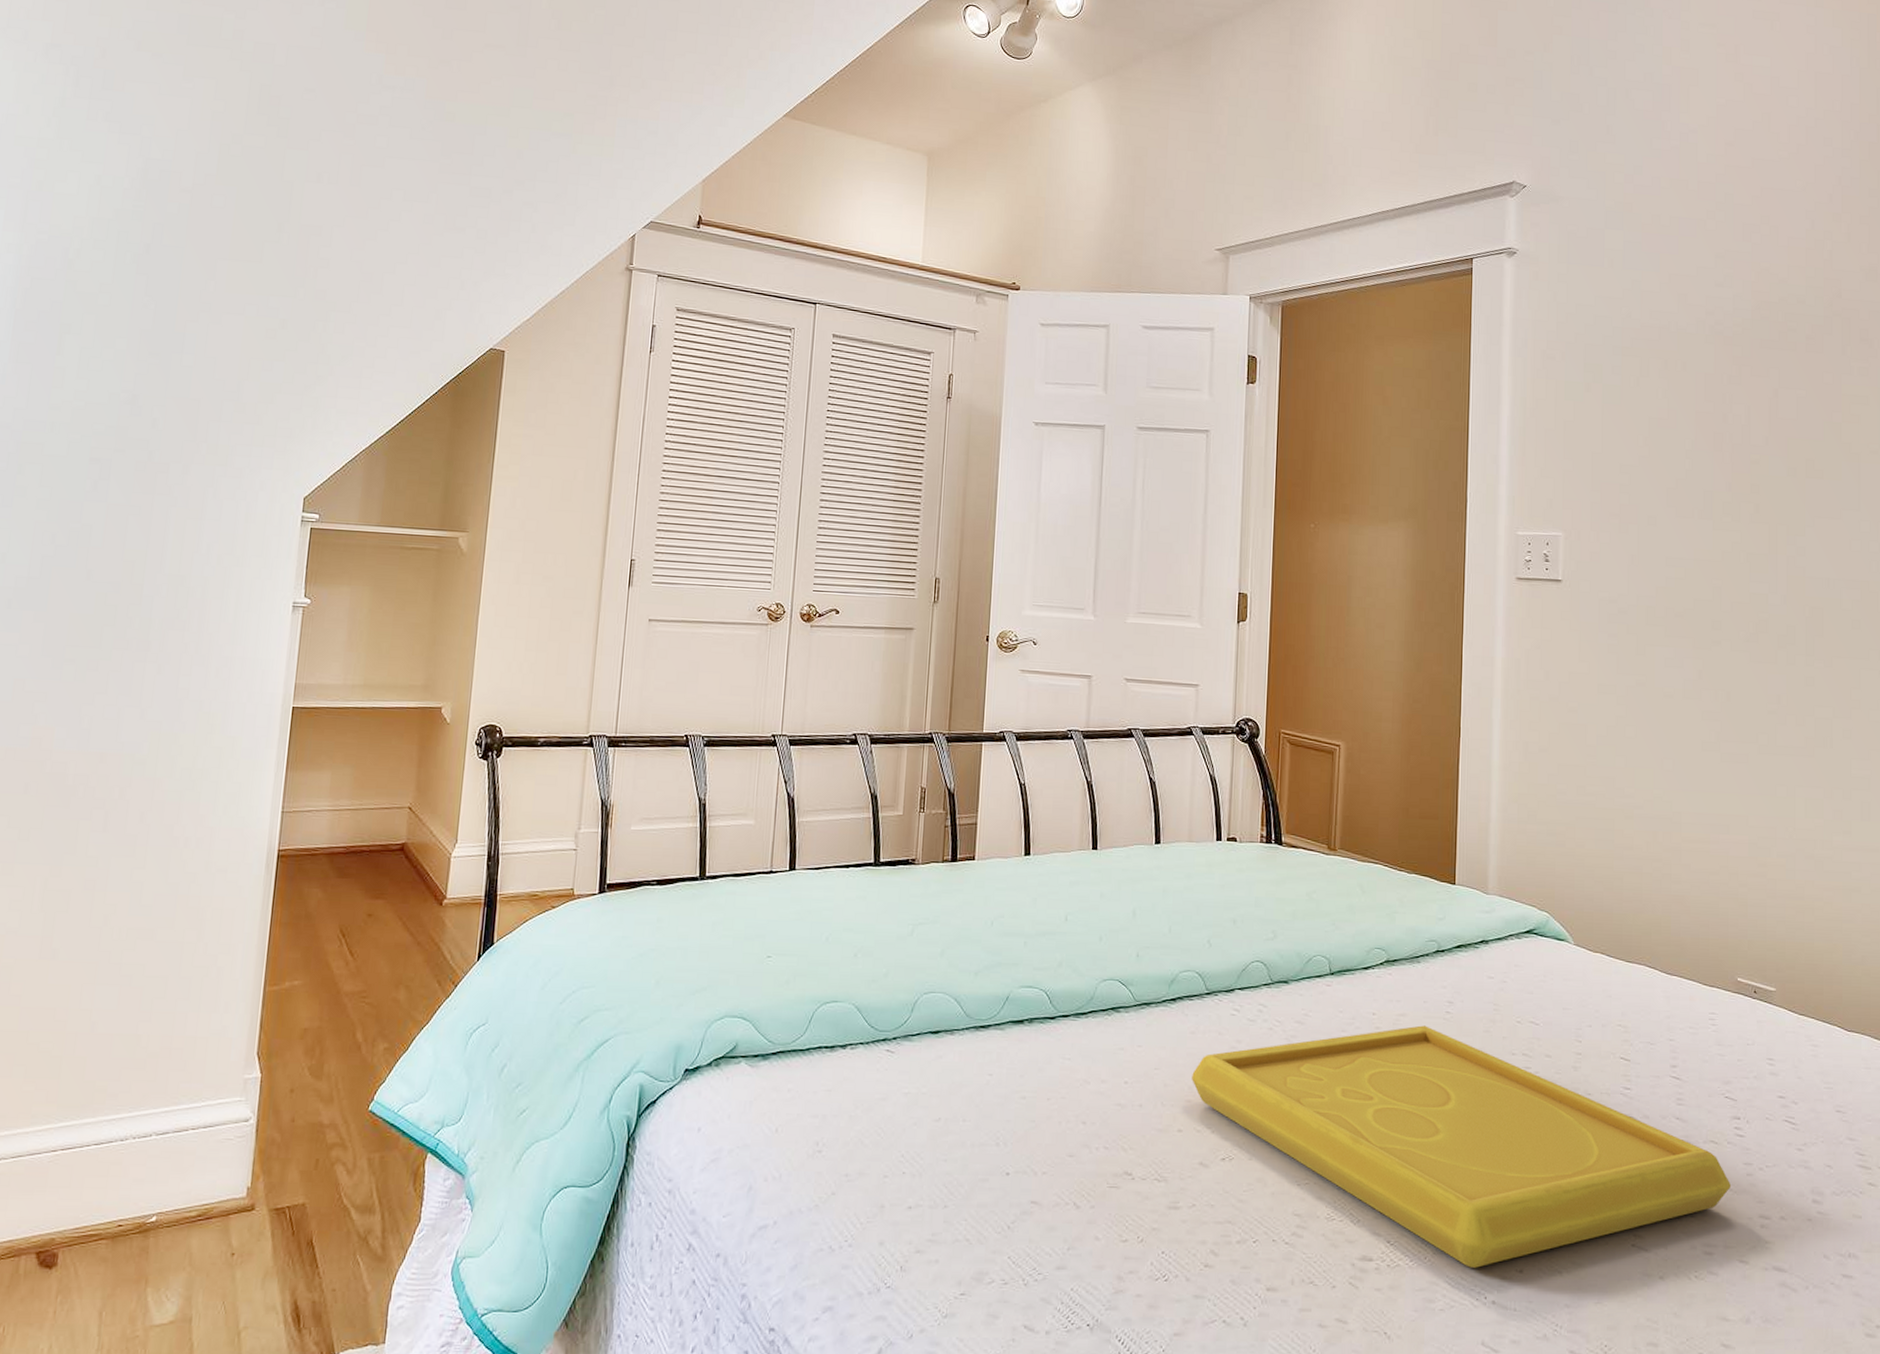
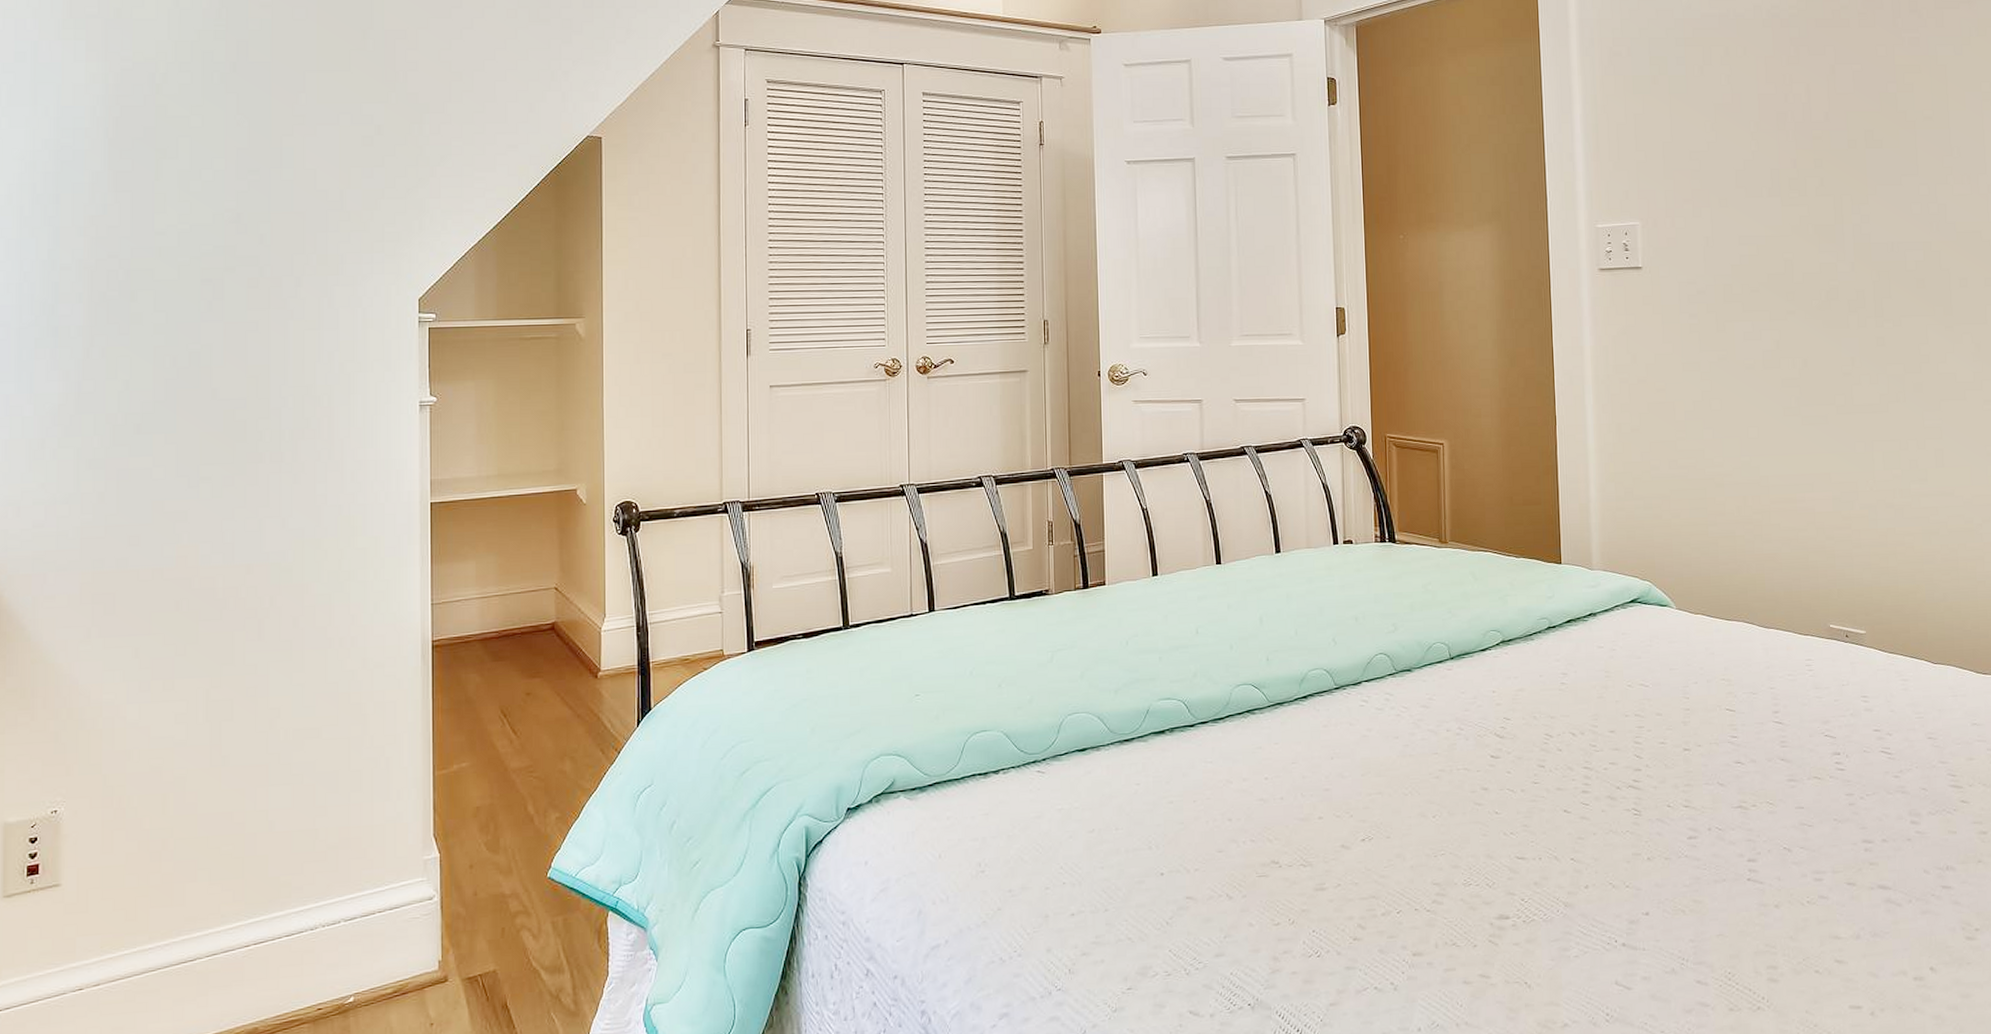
serving tray: present [1192,1025,1732,1268] -> none [1328,698,1836,916]

